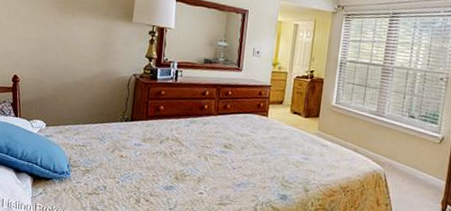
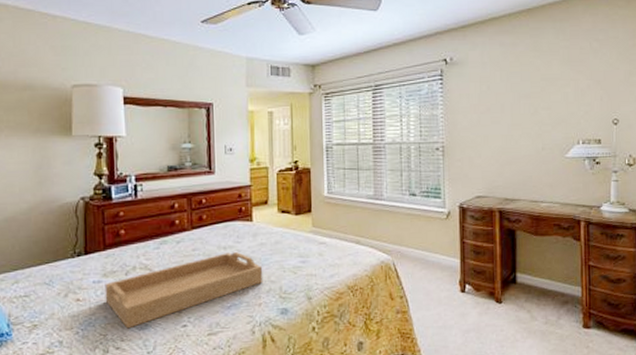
serving tray: none [142,139,271,187] -> present [104,252,263,329]

